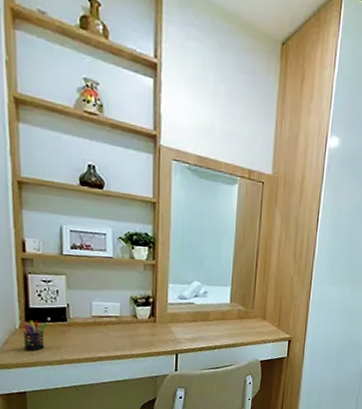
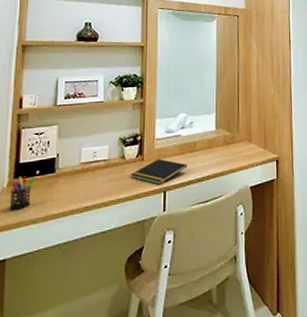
notepad: none [143,322,199,347] -> present [130,158,187,185]

